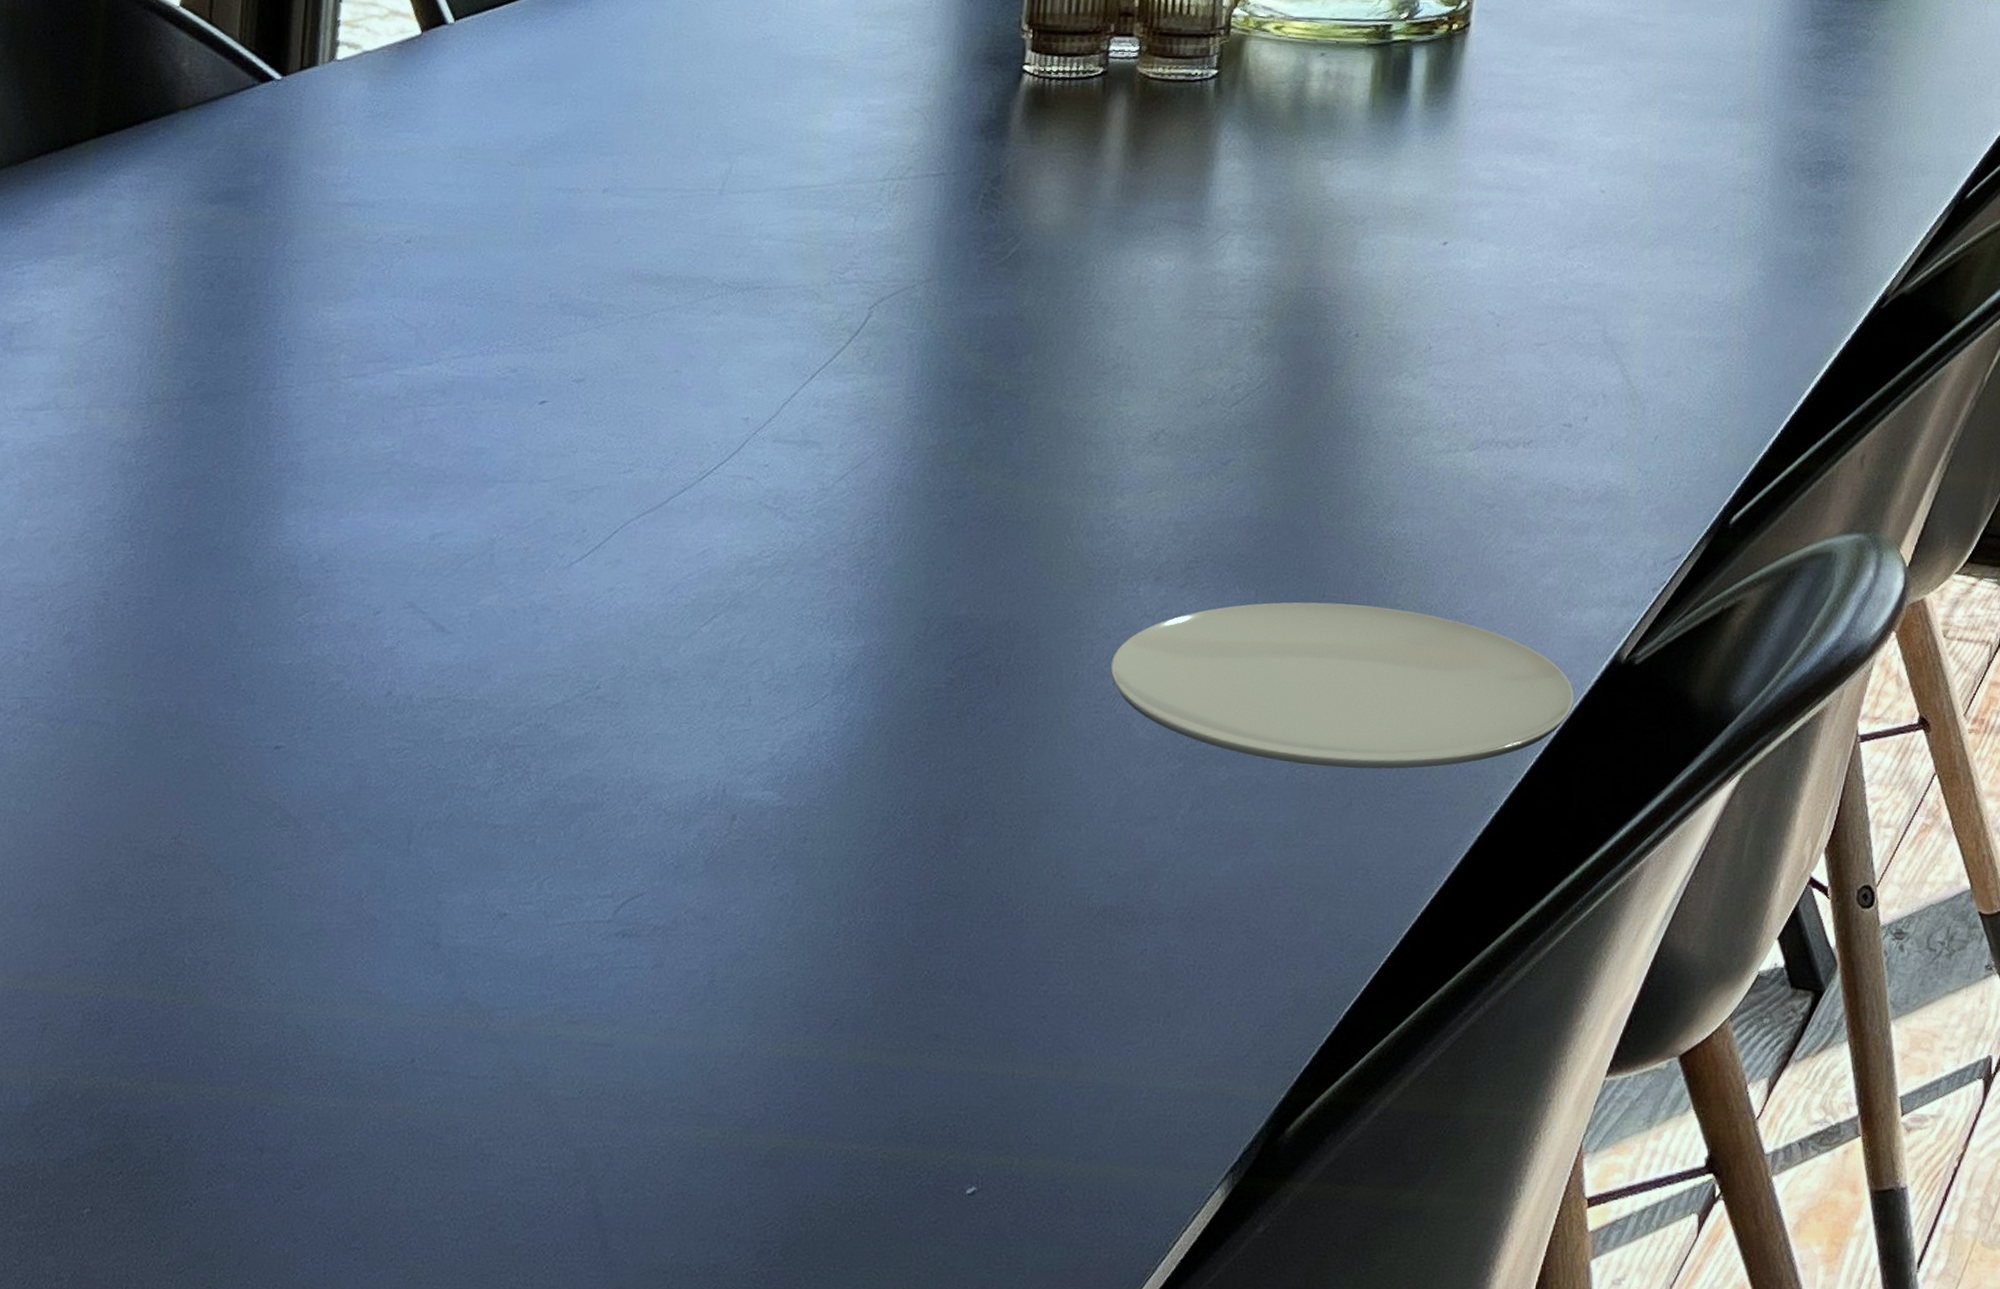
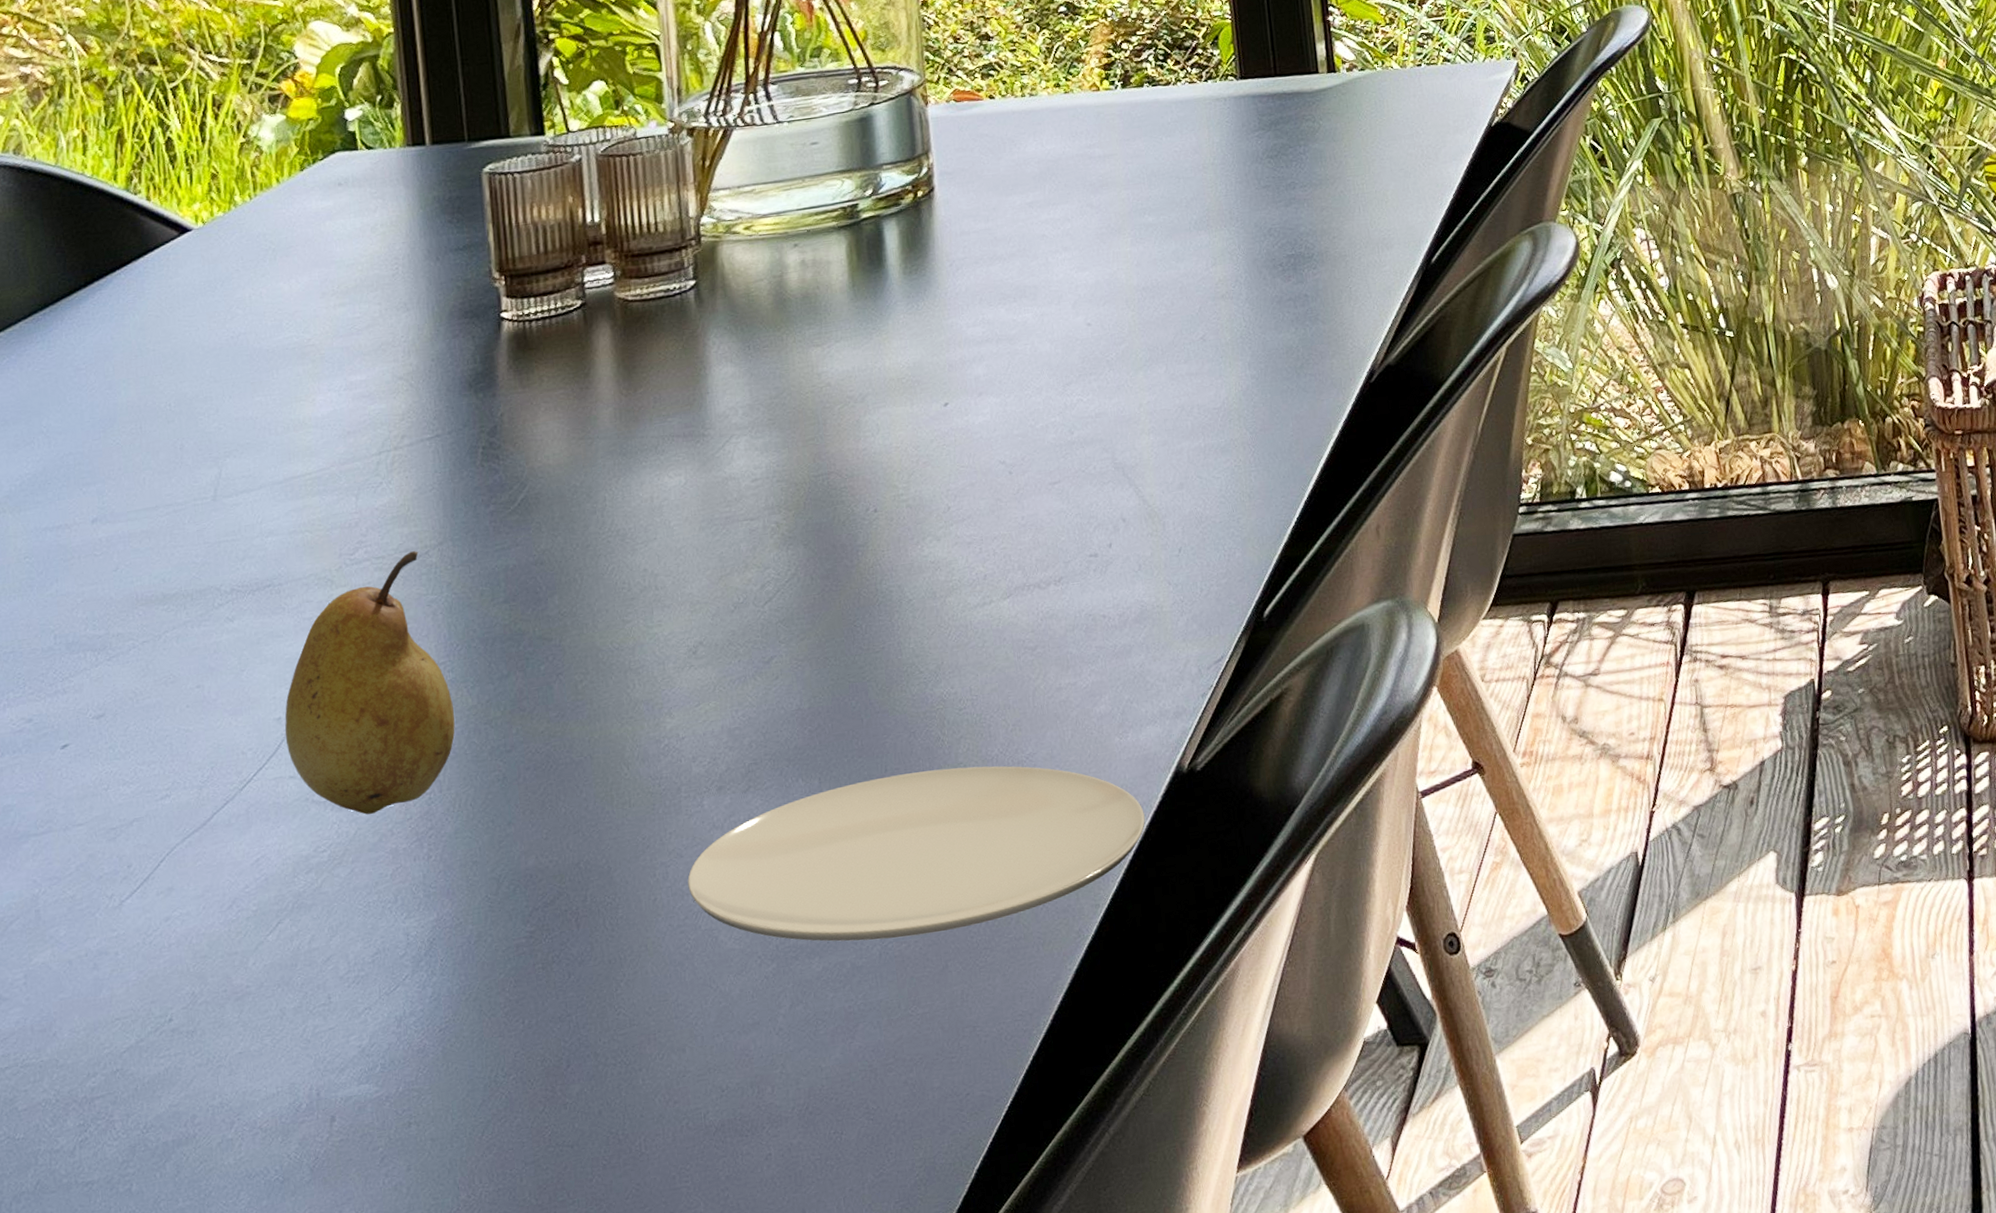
fruit: none [749,281,914,530] -> present [284,550,455,815]

